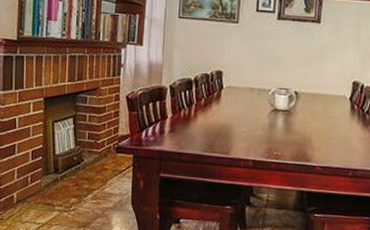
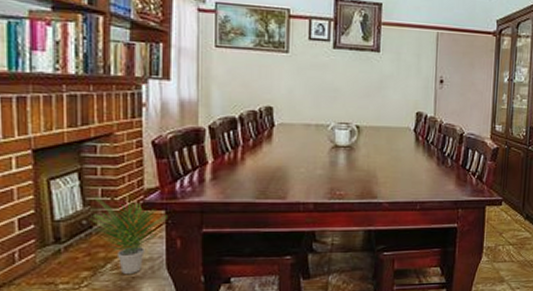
potted plant: none [77,138,134,205] -> present [87,196,167,274]

